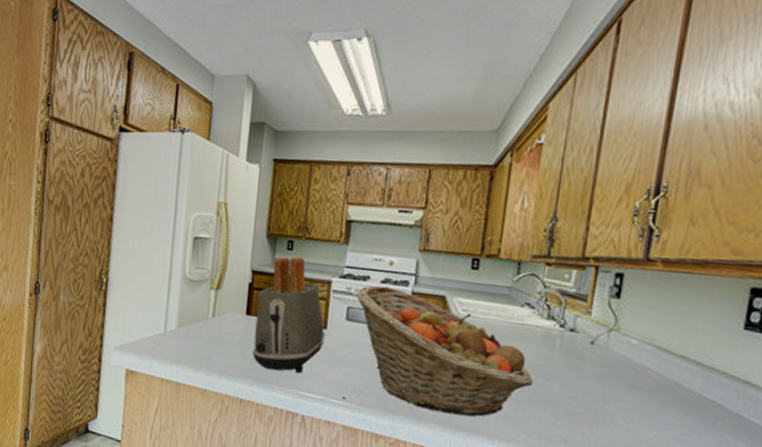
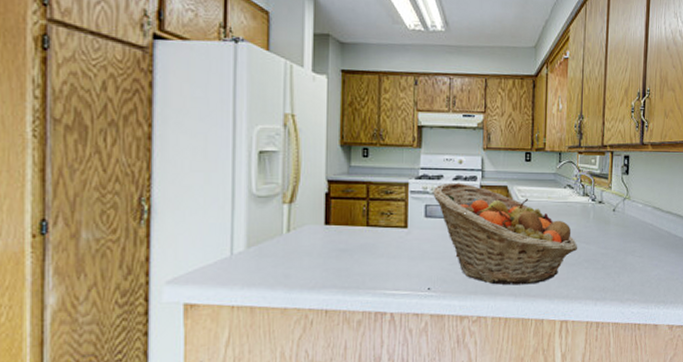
toaster: present [253,256,325,373] -> none [335,162,406,276]

